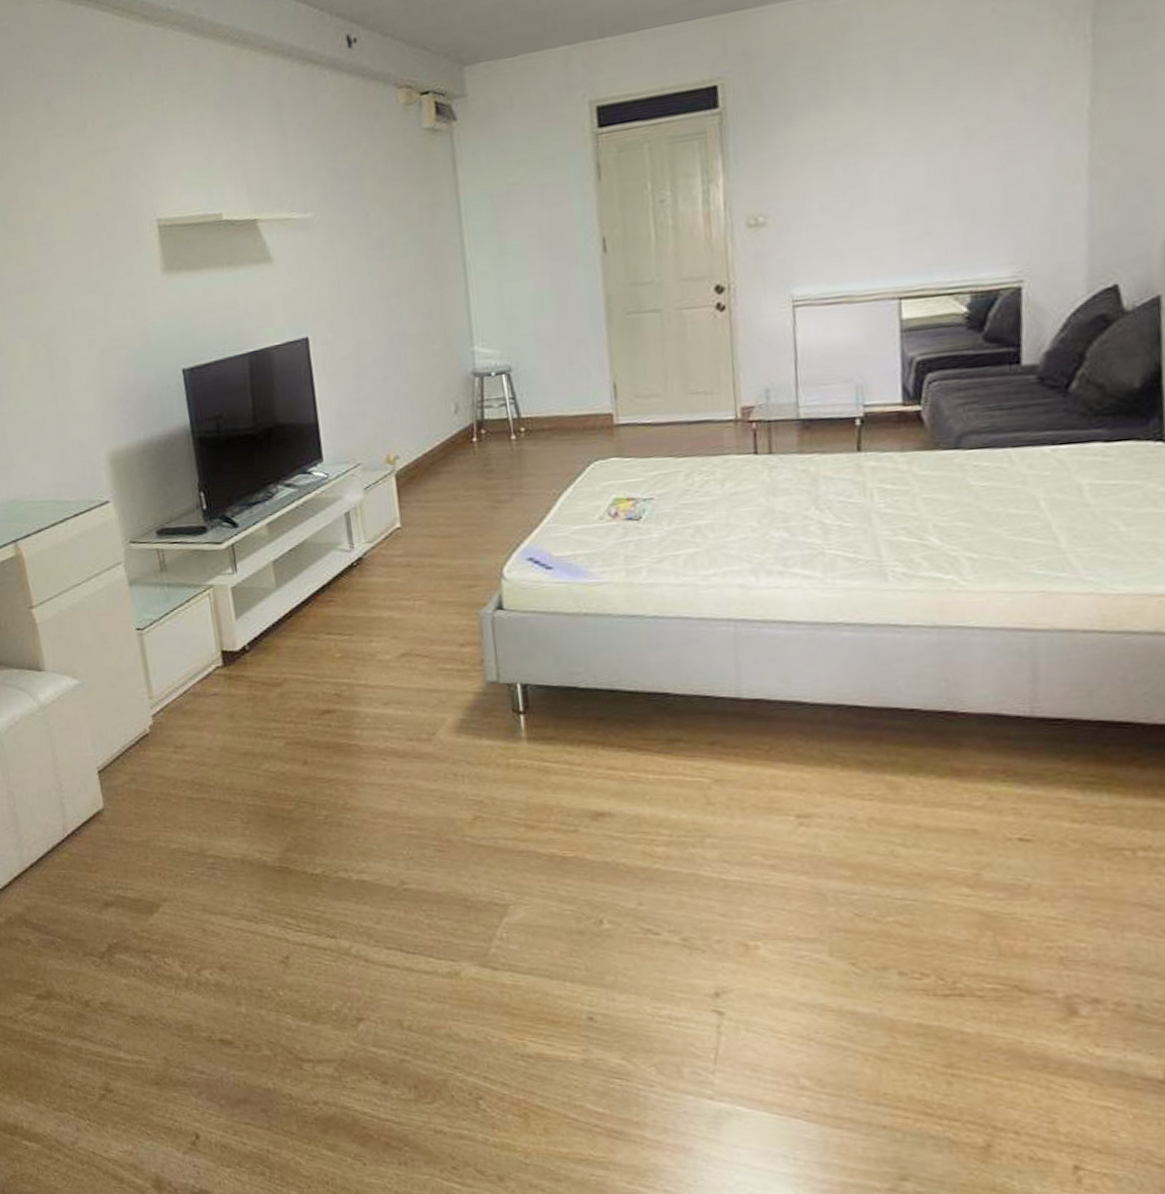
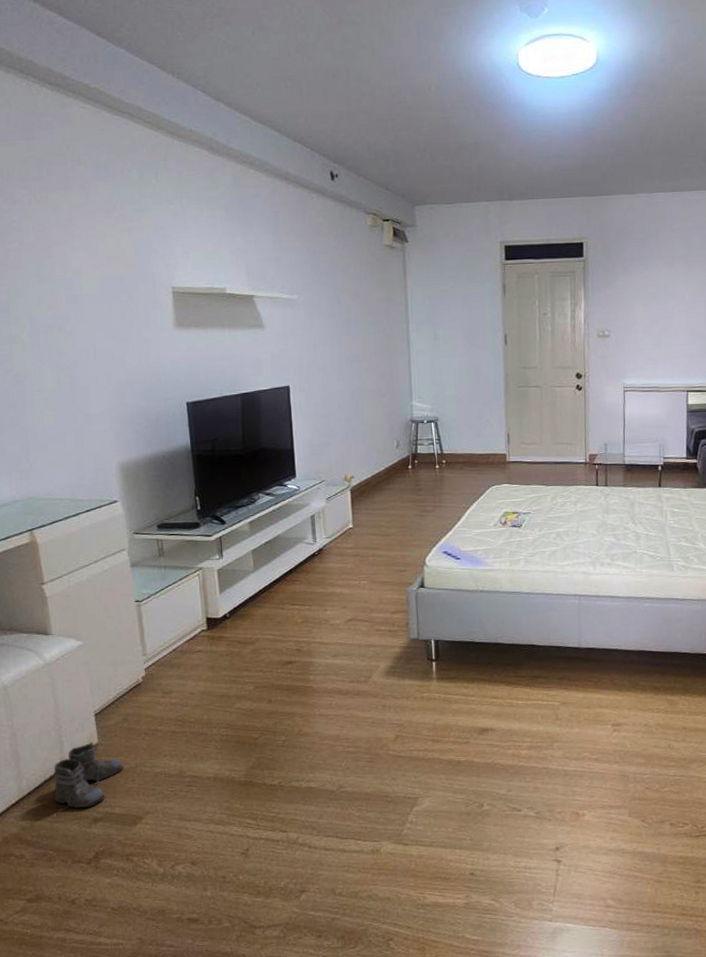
boots: none [56,806,135,895] -> present [53,742,124,815]

